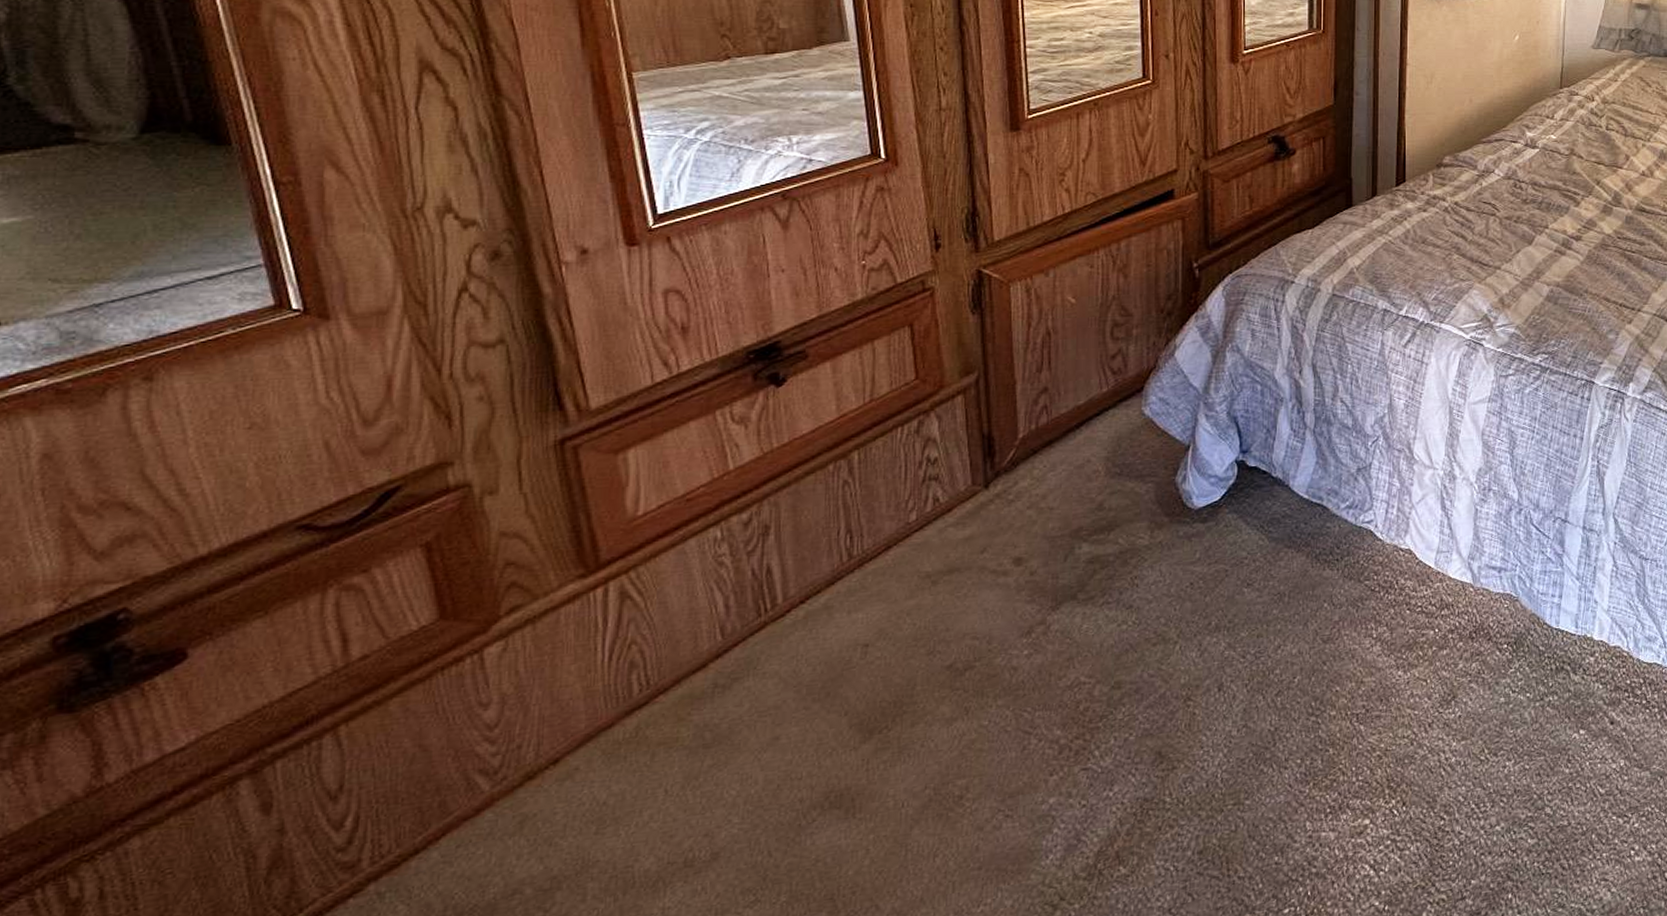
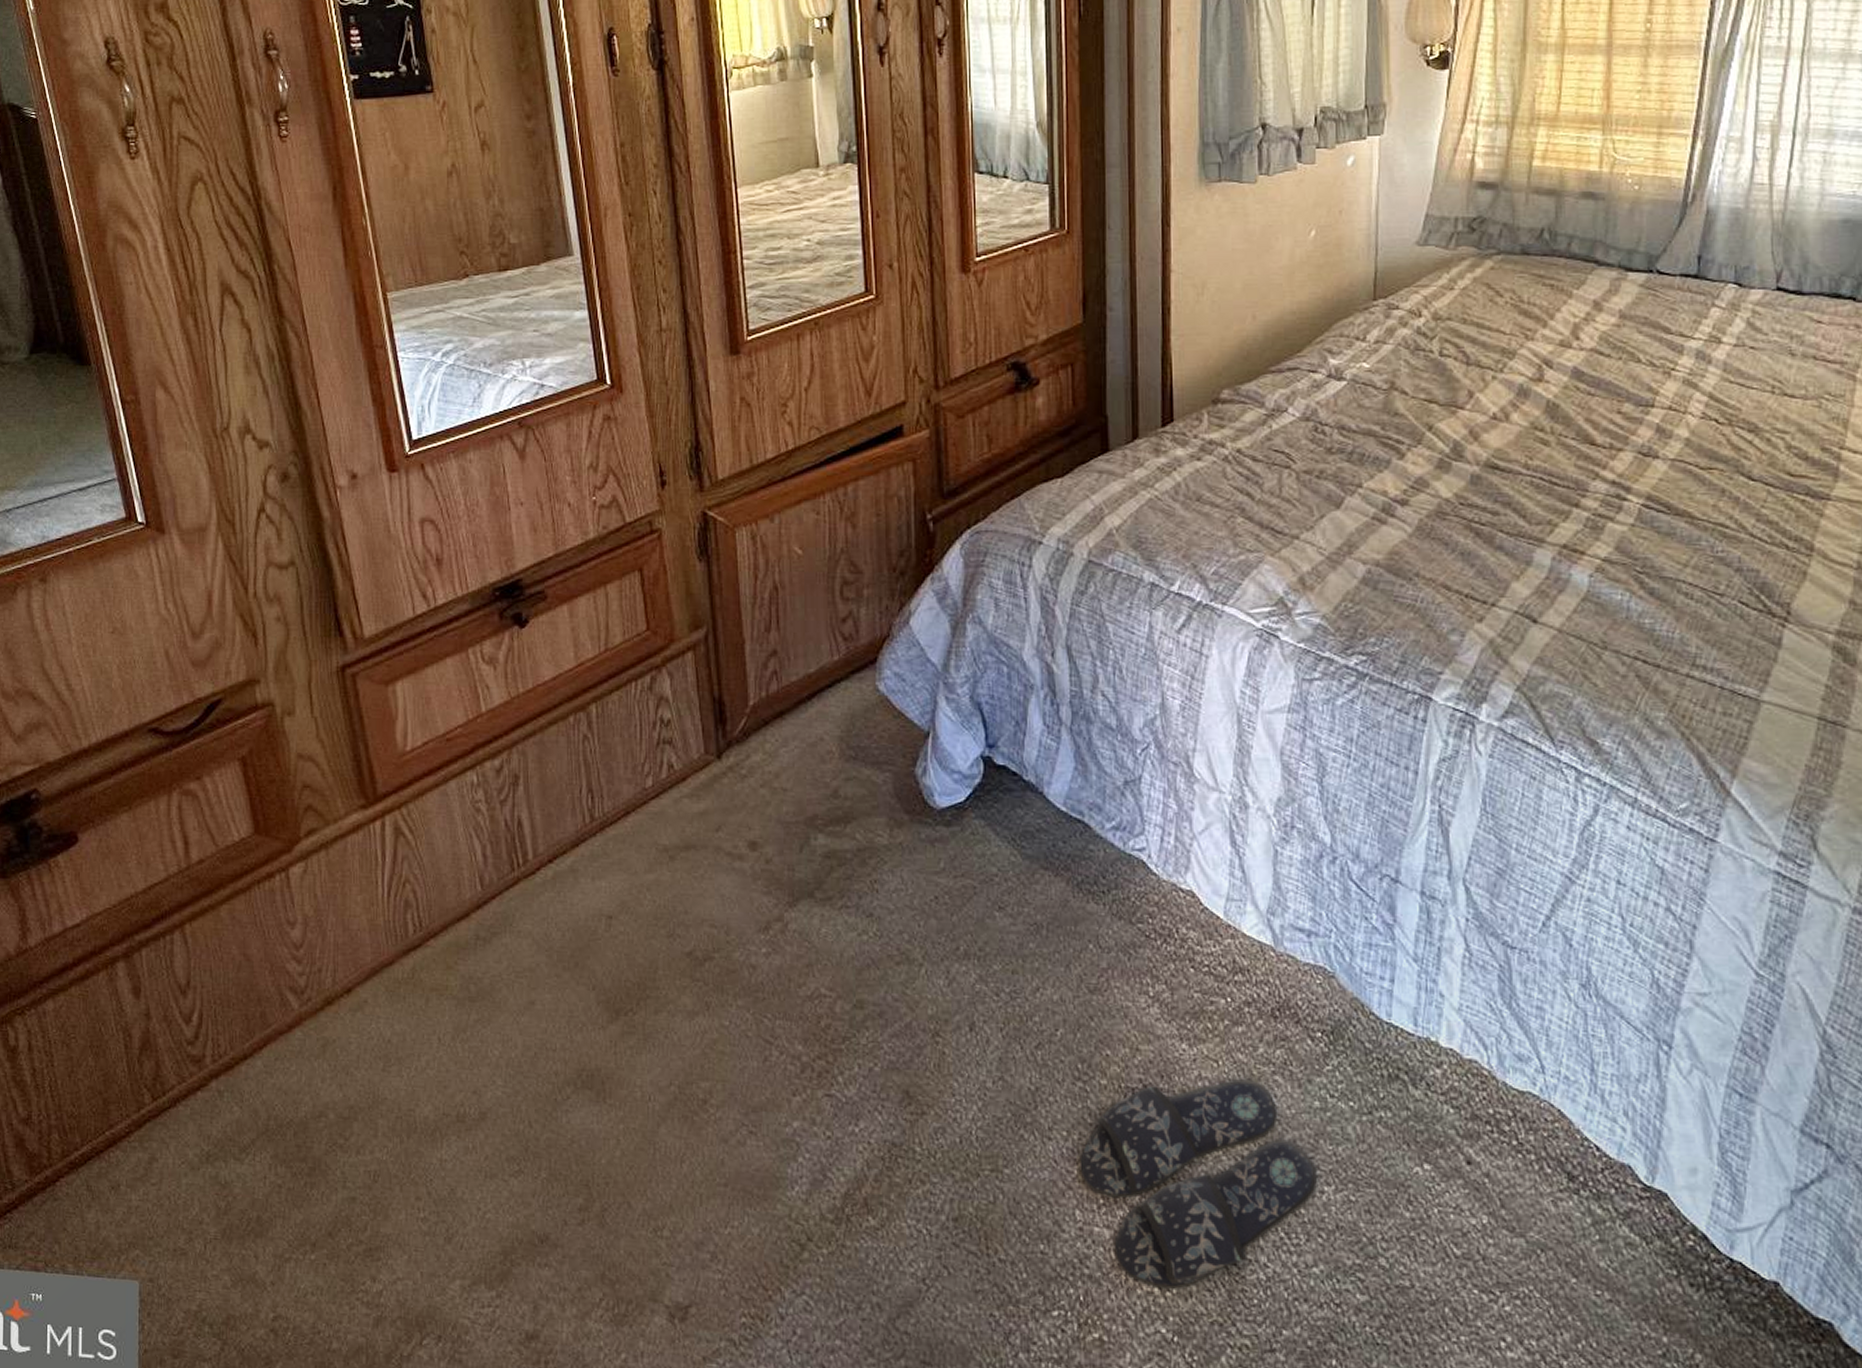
slippers: none [1311,689,1501,871] -> present [1079,1078,1317,1289]

